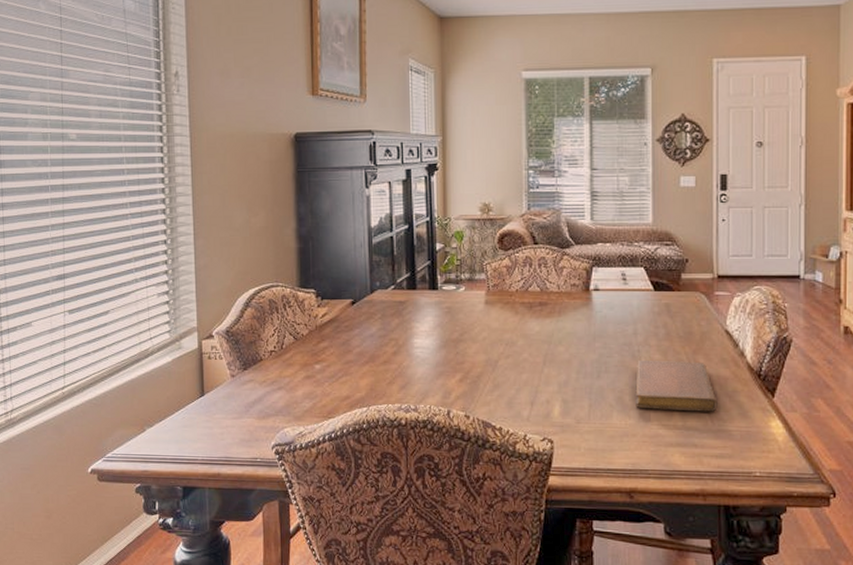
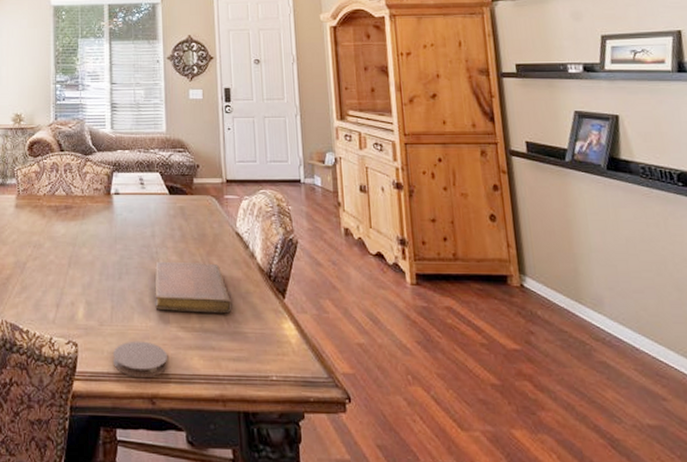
coaster: none [589,438,648,474] -> present [112,341,168,379]

